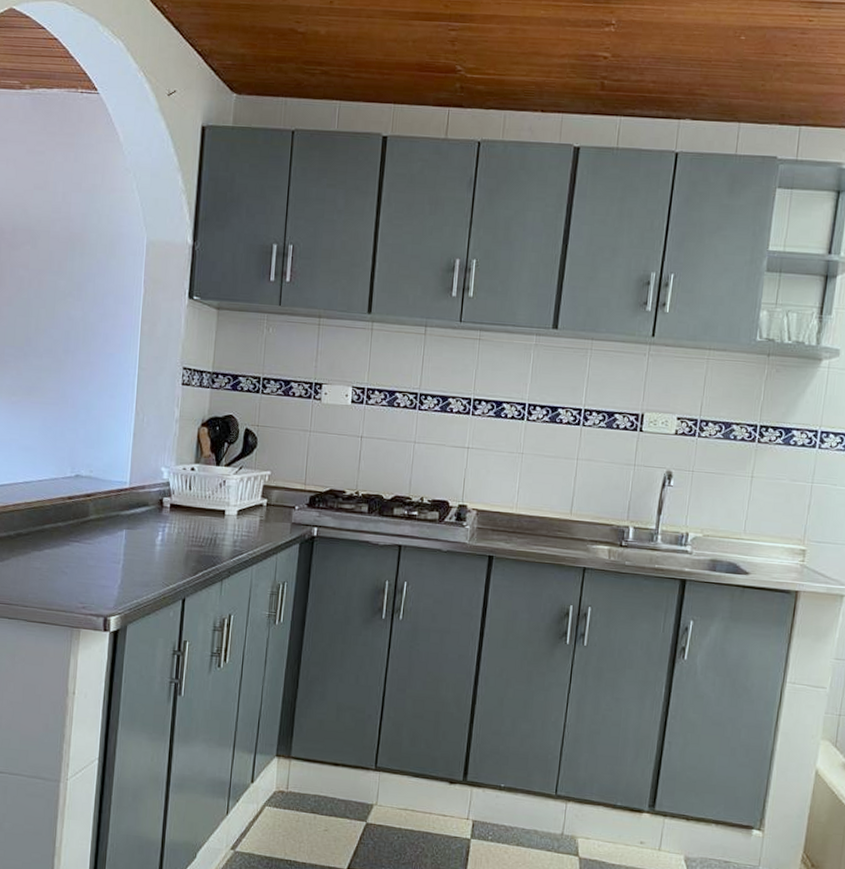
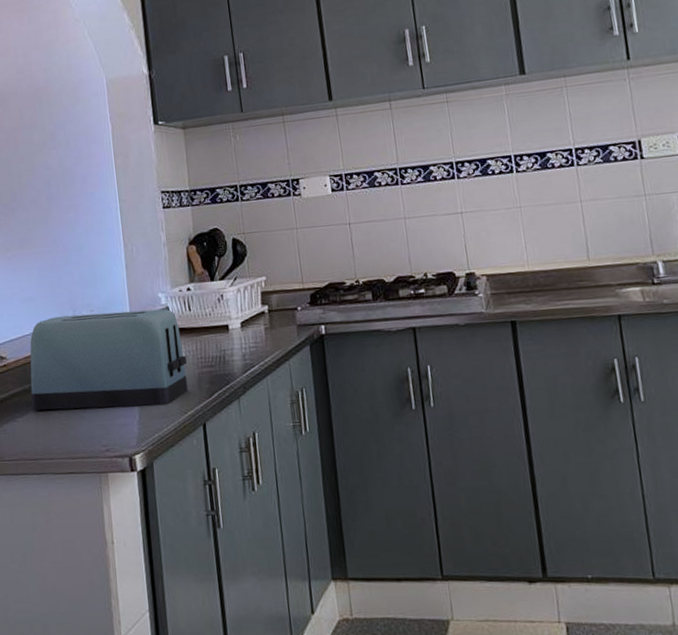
toaster: none [13,470,179,575] -> present [30,308,188,411]

